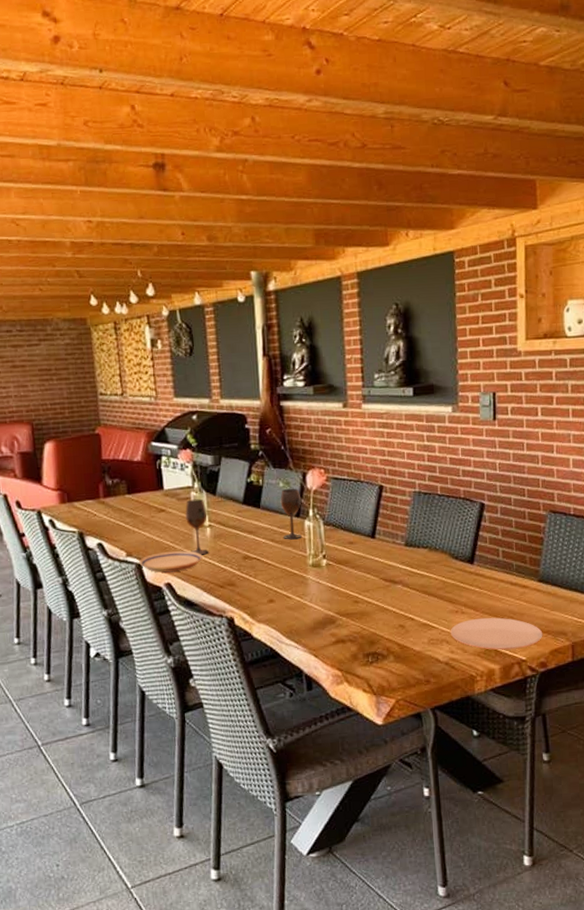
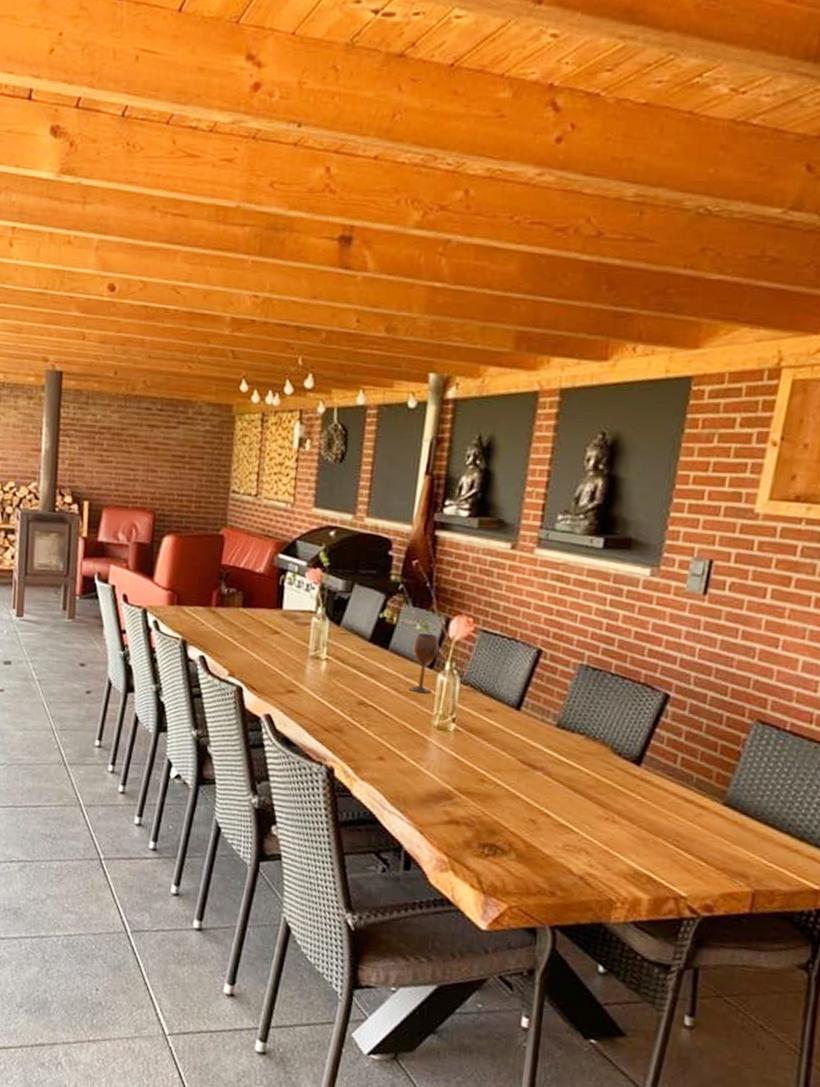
plate: present [139,551,203,572] -> none [240,678,312,704]
wine glass: present [185,499,209,555] -> none [300,625,326,691]
plate: present [450,617,543,651] -> none [593,831,716,882]

